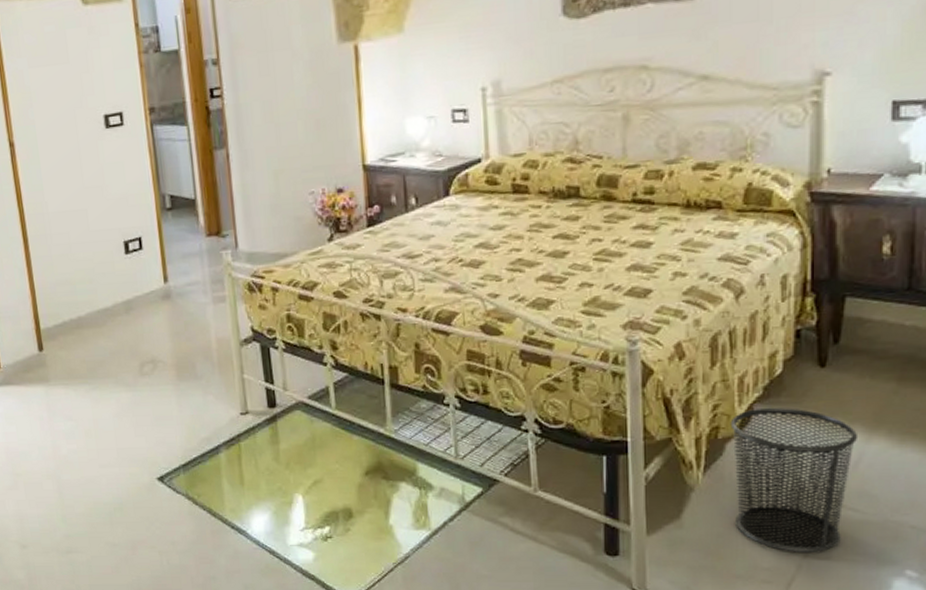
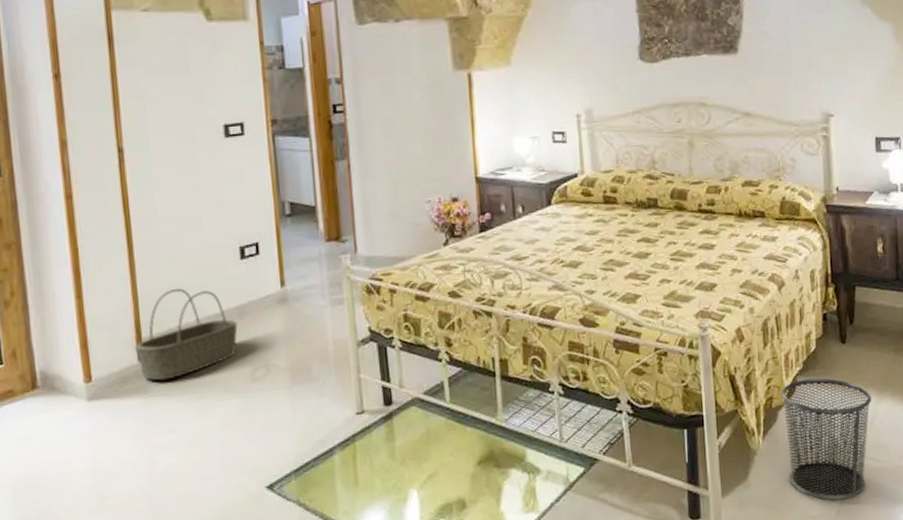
basket: none [35,282,125,371] -> present [135,288,238,381]

